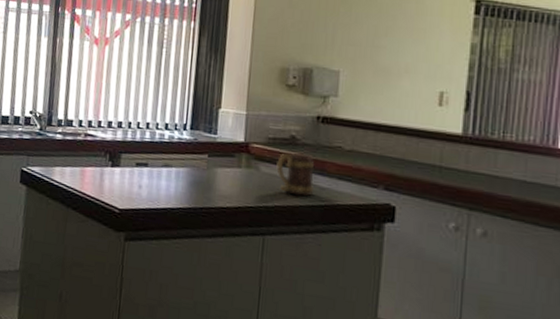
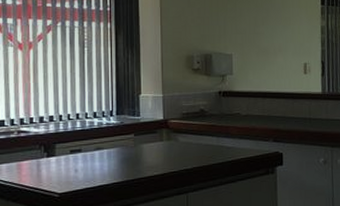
mug: present [276,152,315,196] -> none [191,122,223,157]

